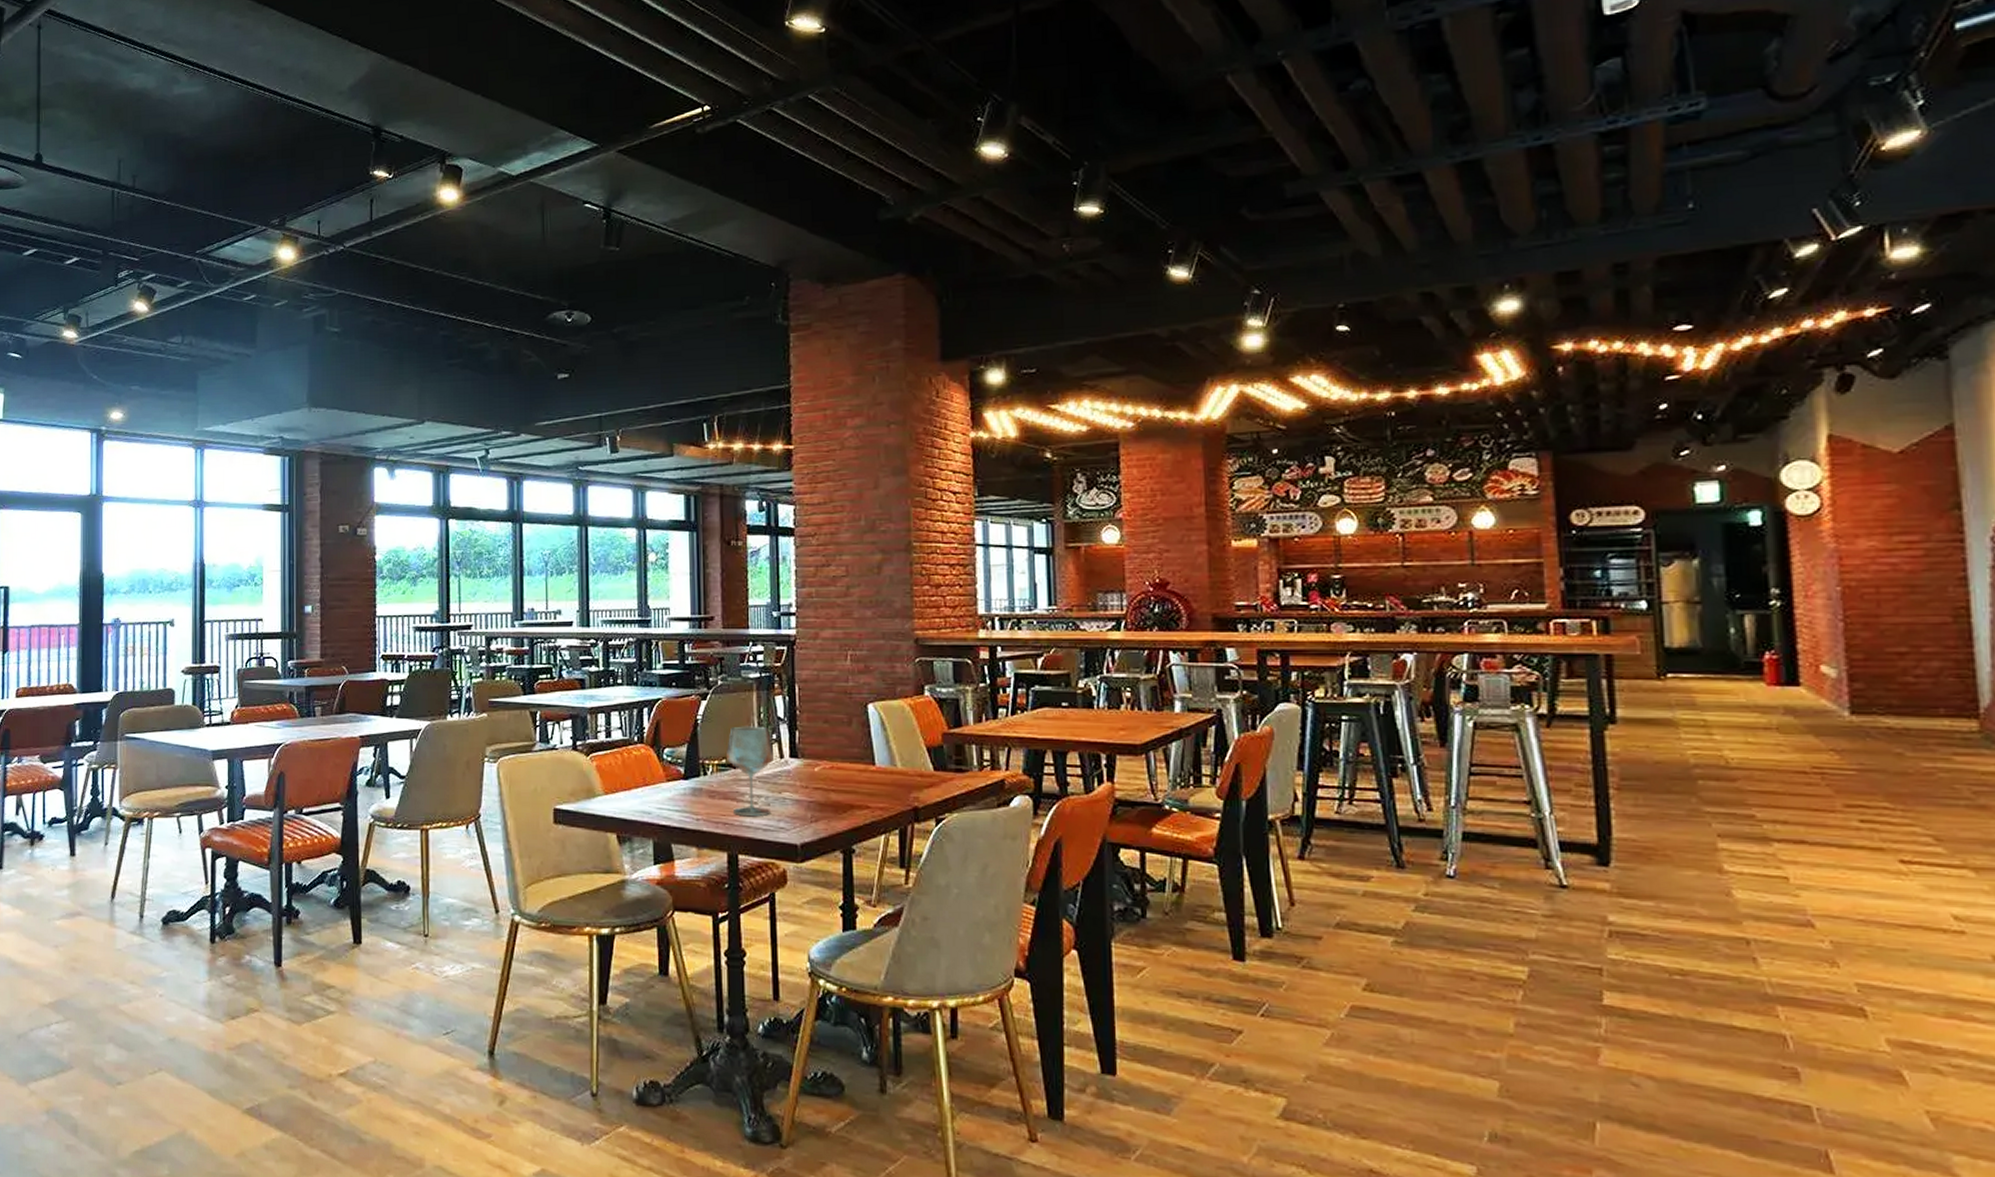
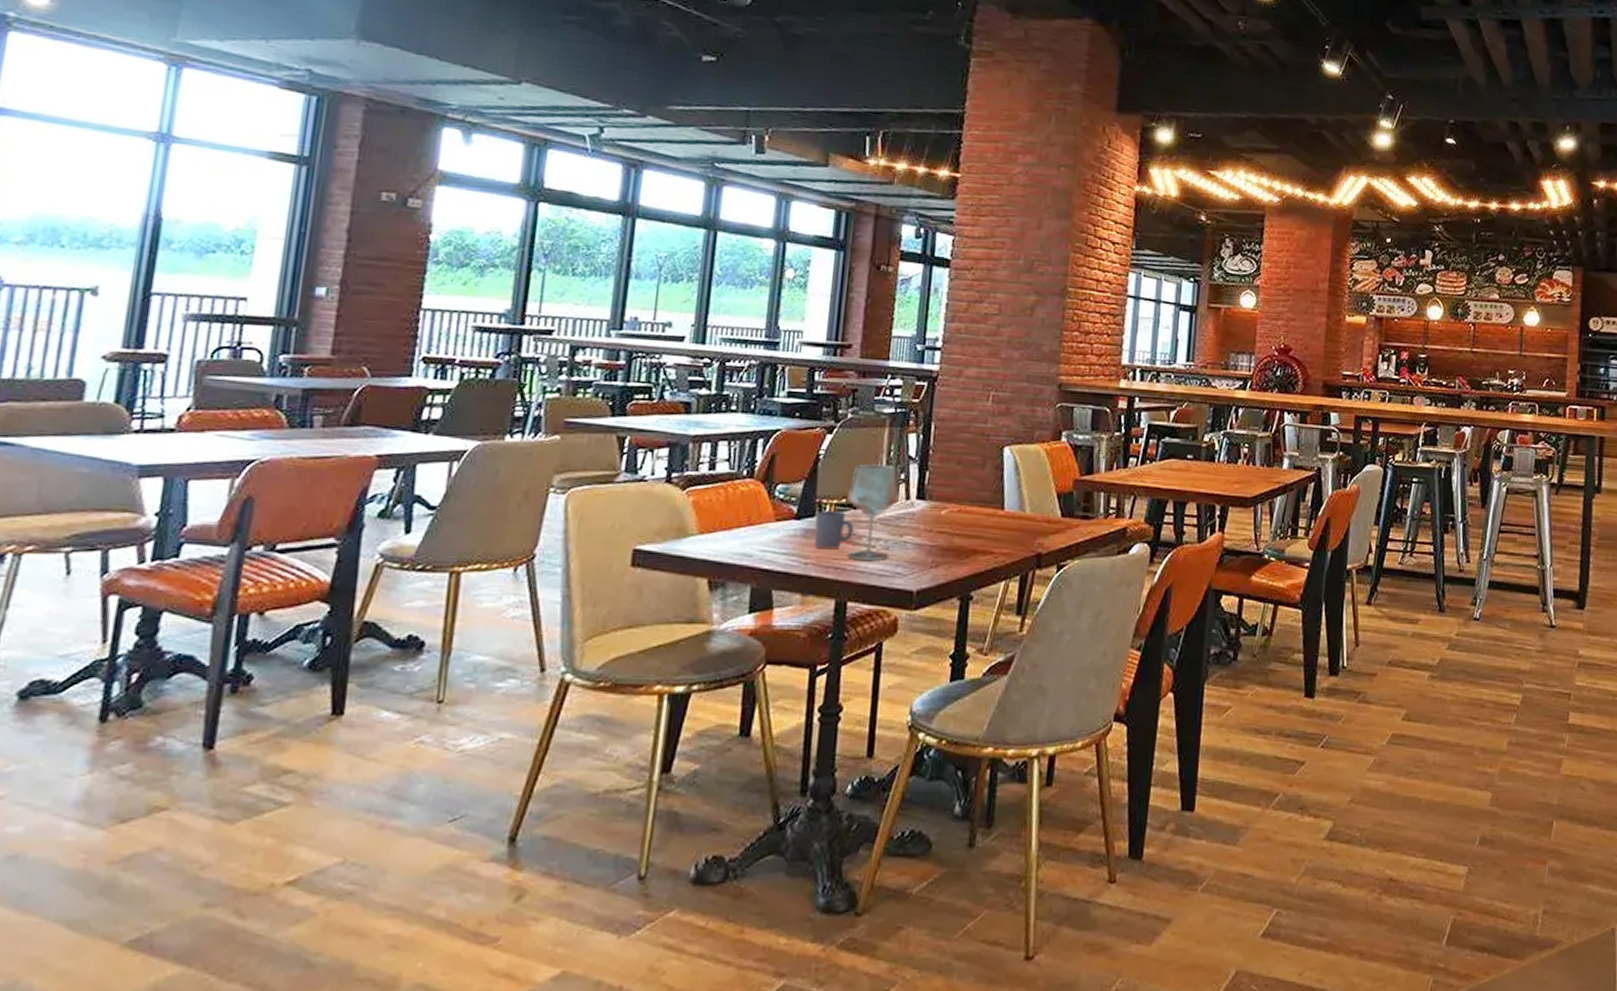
mug: none [701,771,736,806] -> present [814,511,854,550]

